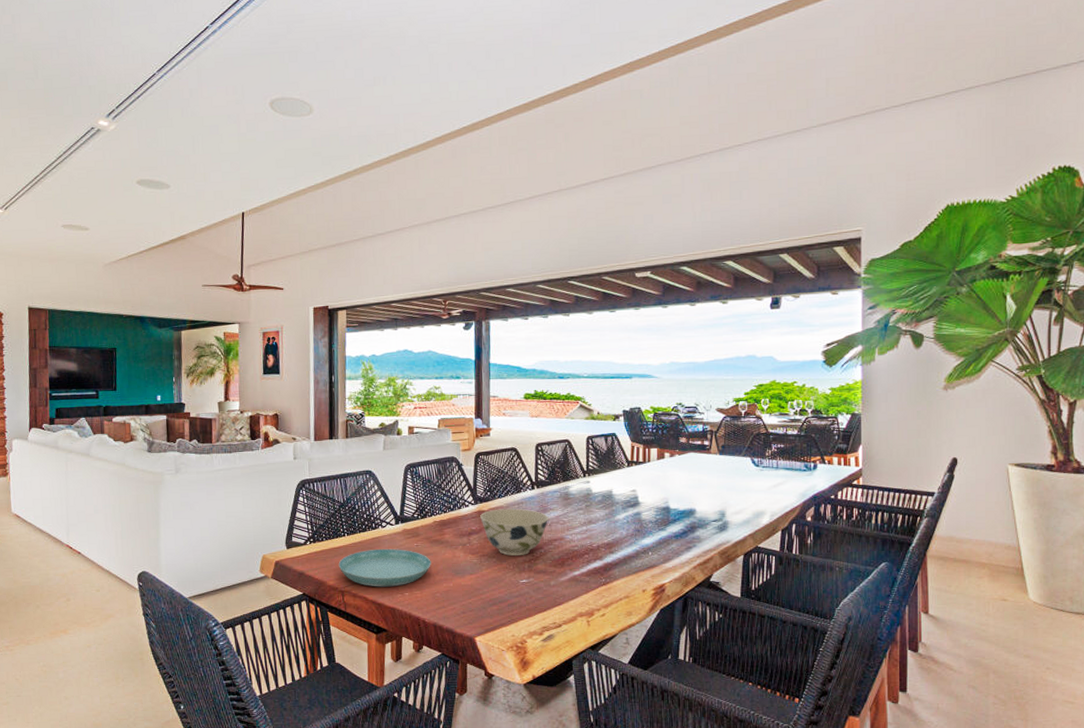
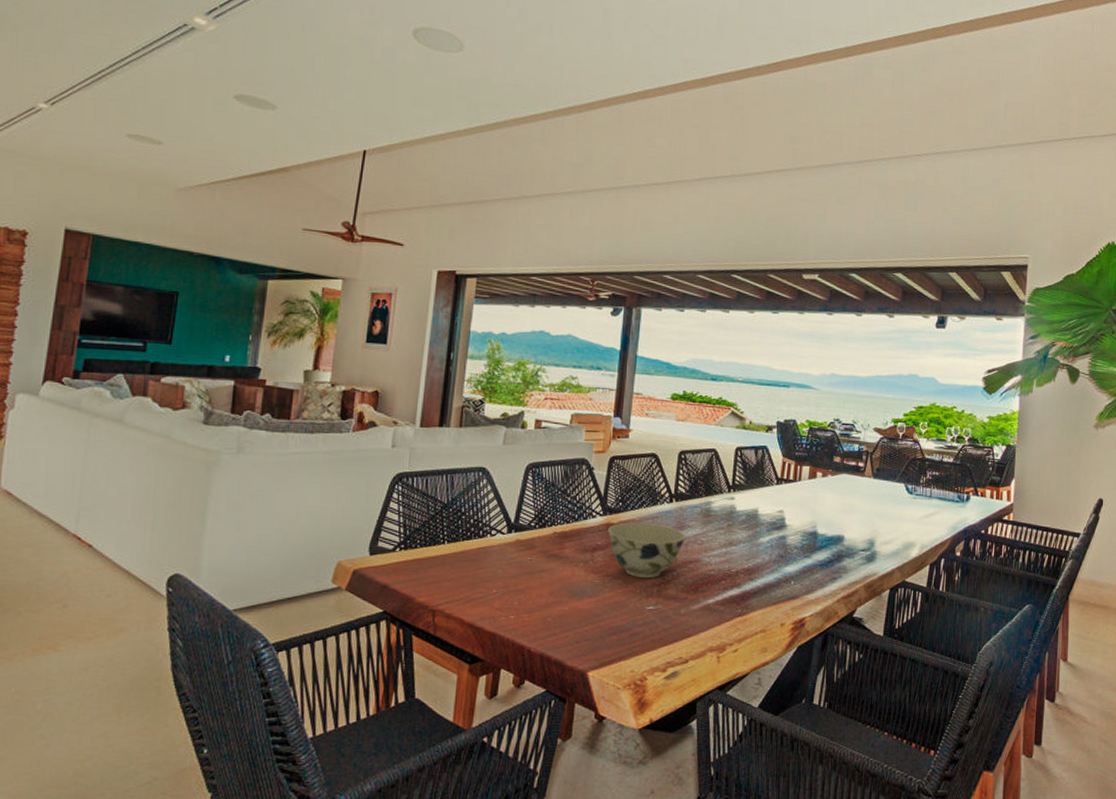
saucer: present [338,548,431,587] -> none [432,561,546,608]

